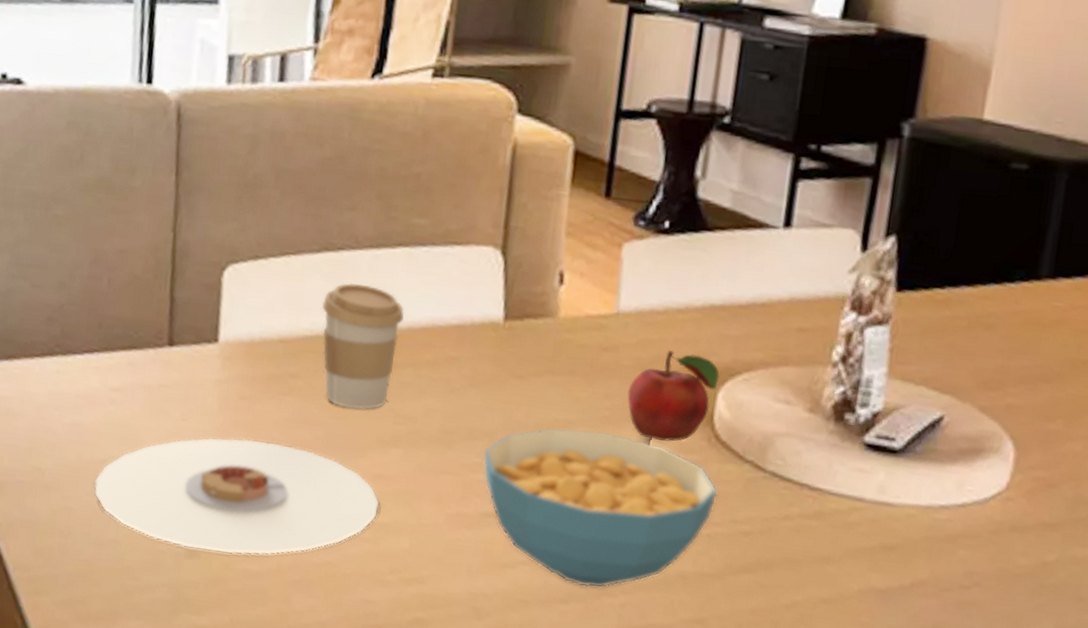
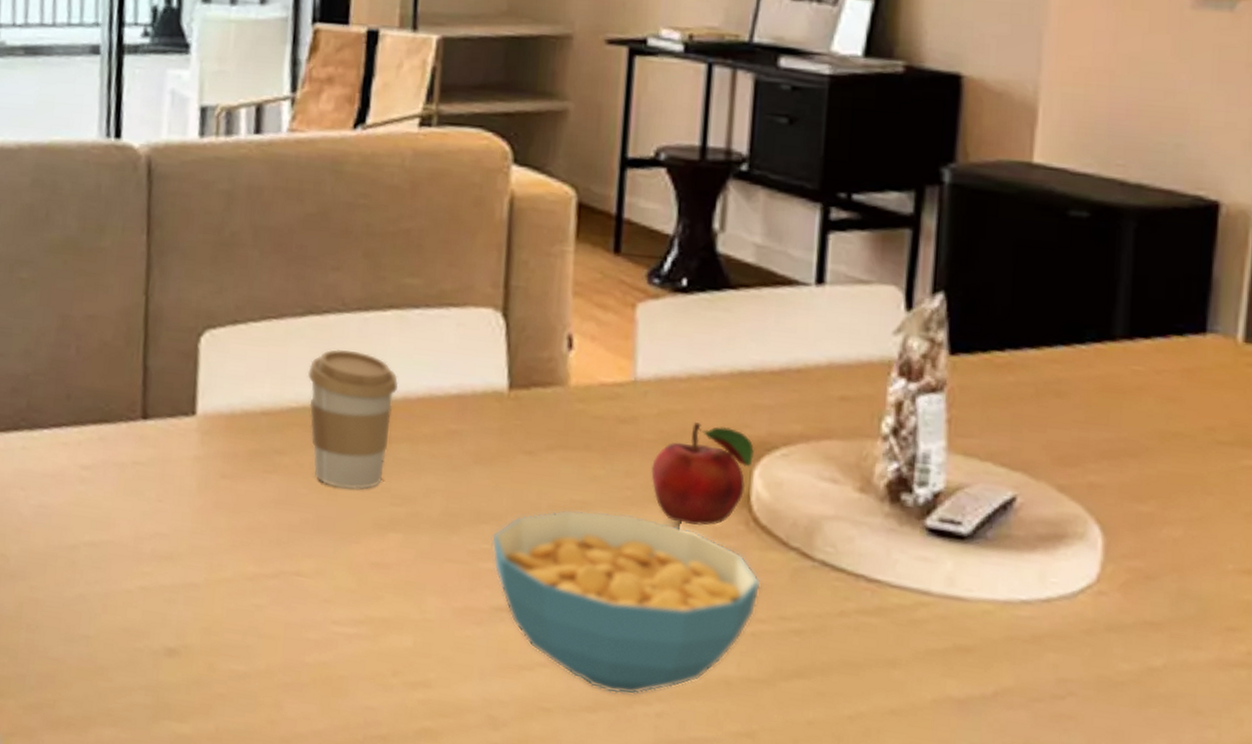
plate: present [94,437,380,555] -> none [63,520,379,654]

